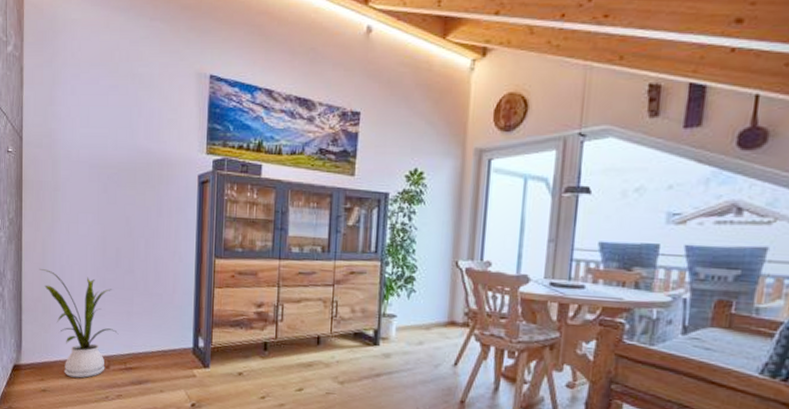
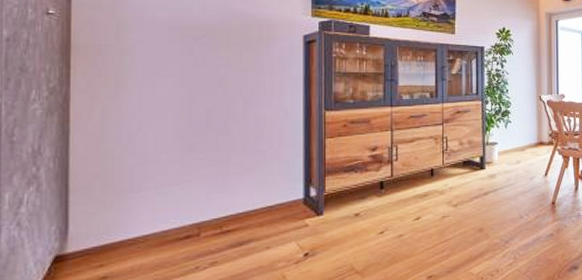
house plant: present [39,269,119,378] -> none [96,140,212,255]

